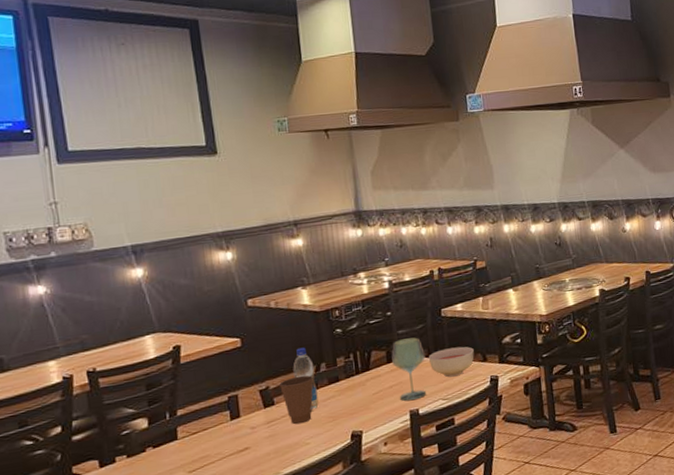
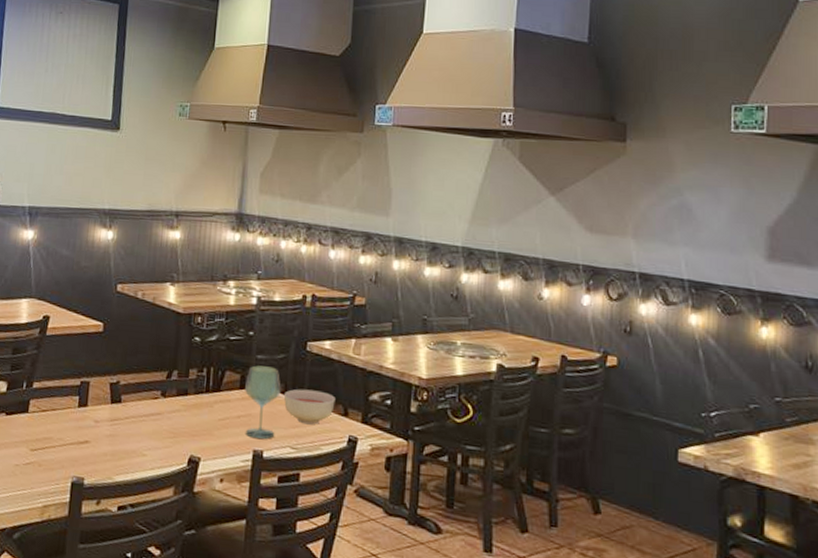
cup: present [279,375,314,424] -> none [129,378,163,431]
bottle: present [292,347,319,410] -> none [145,348,167,419]

